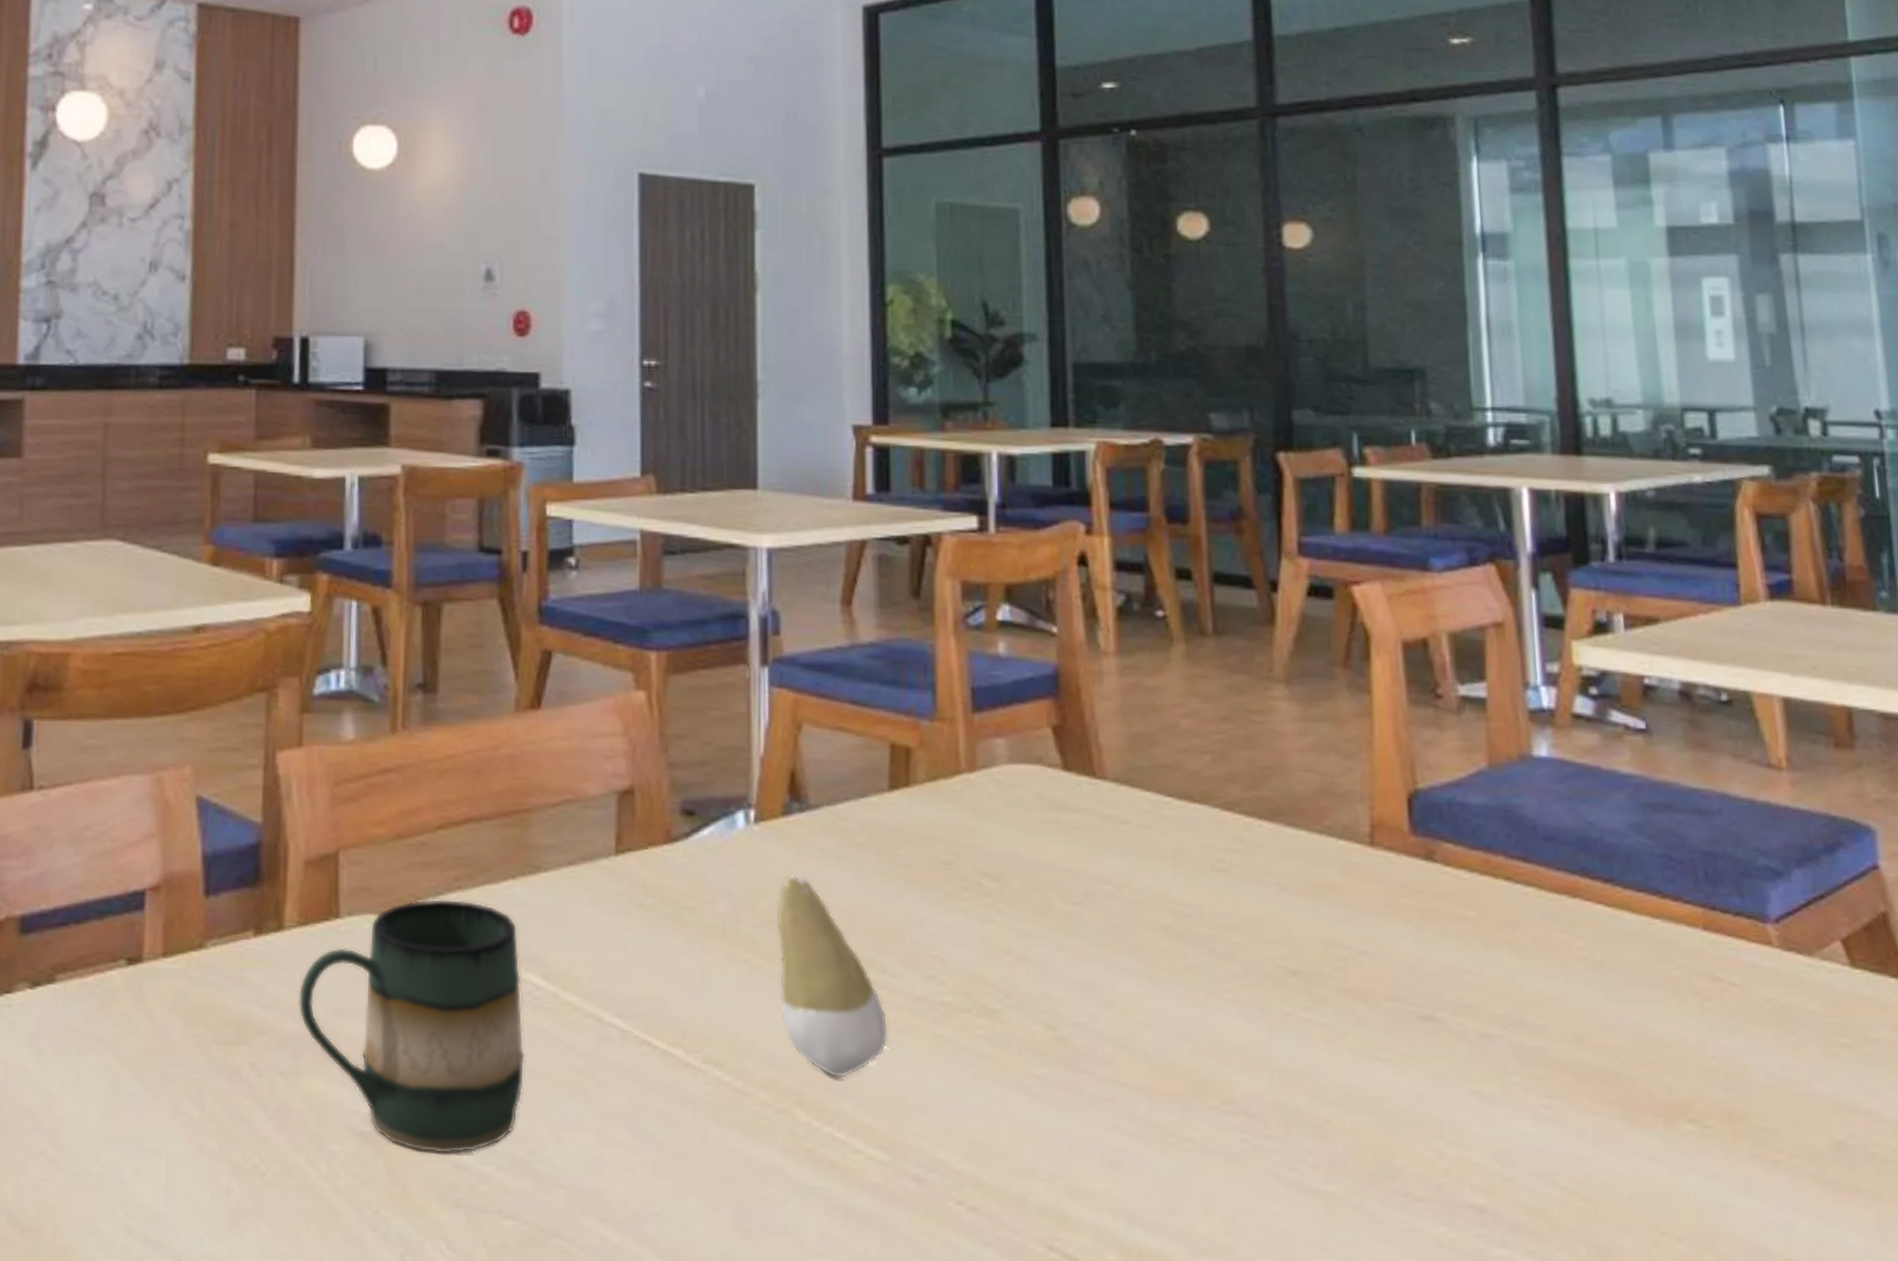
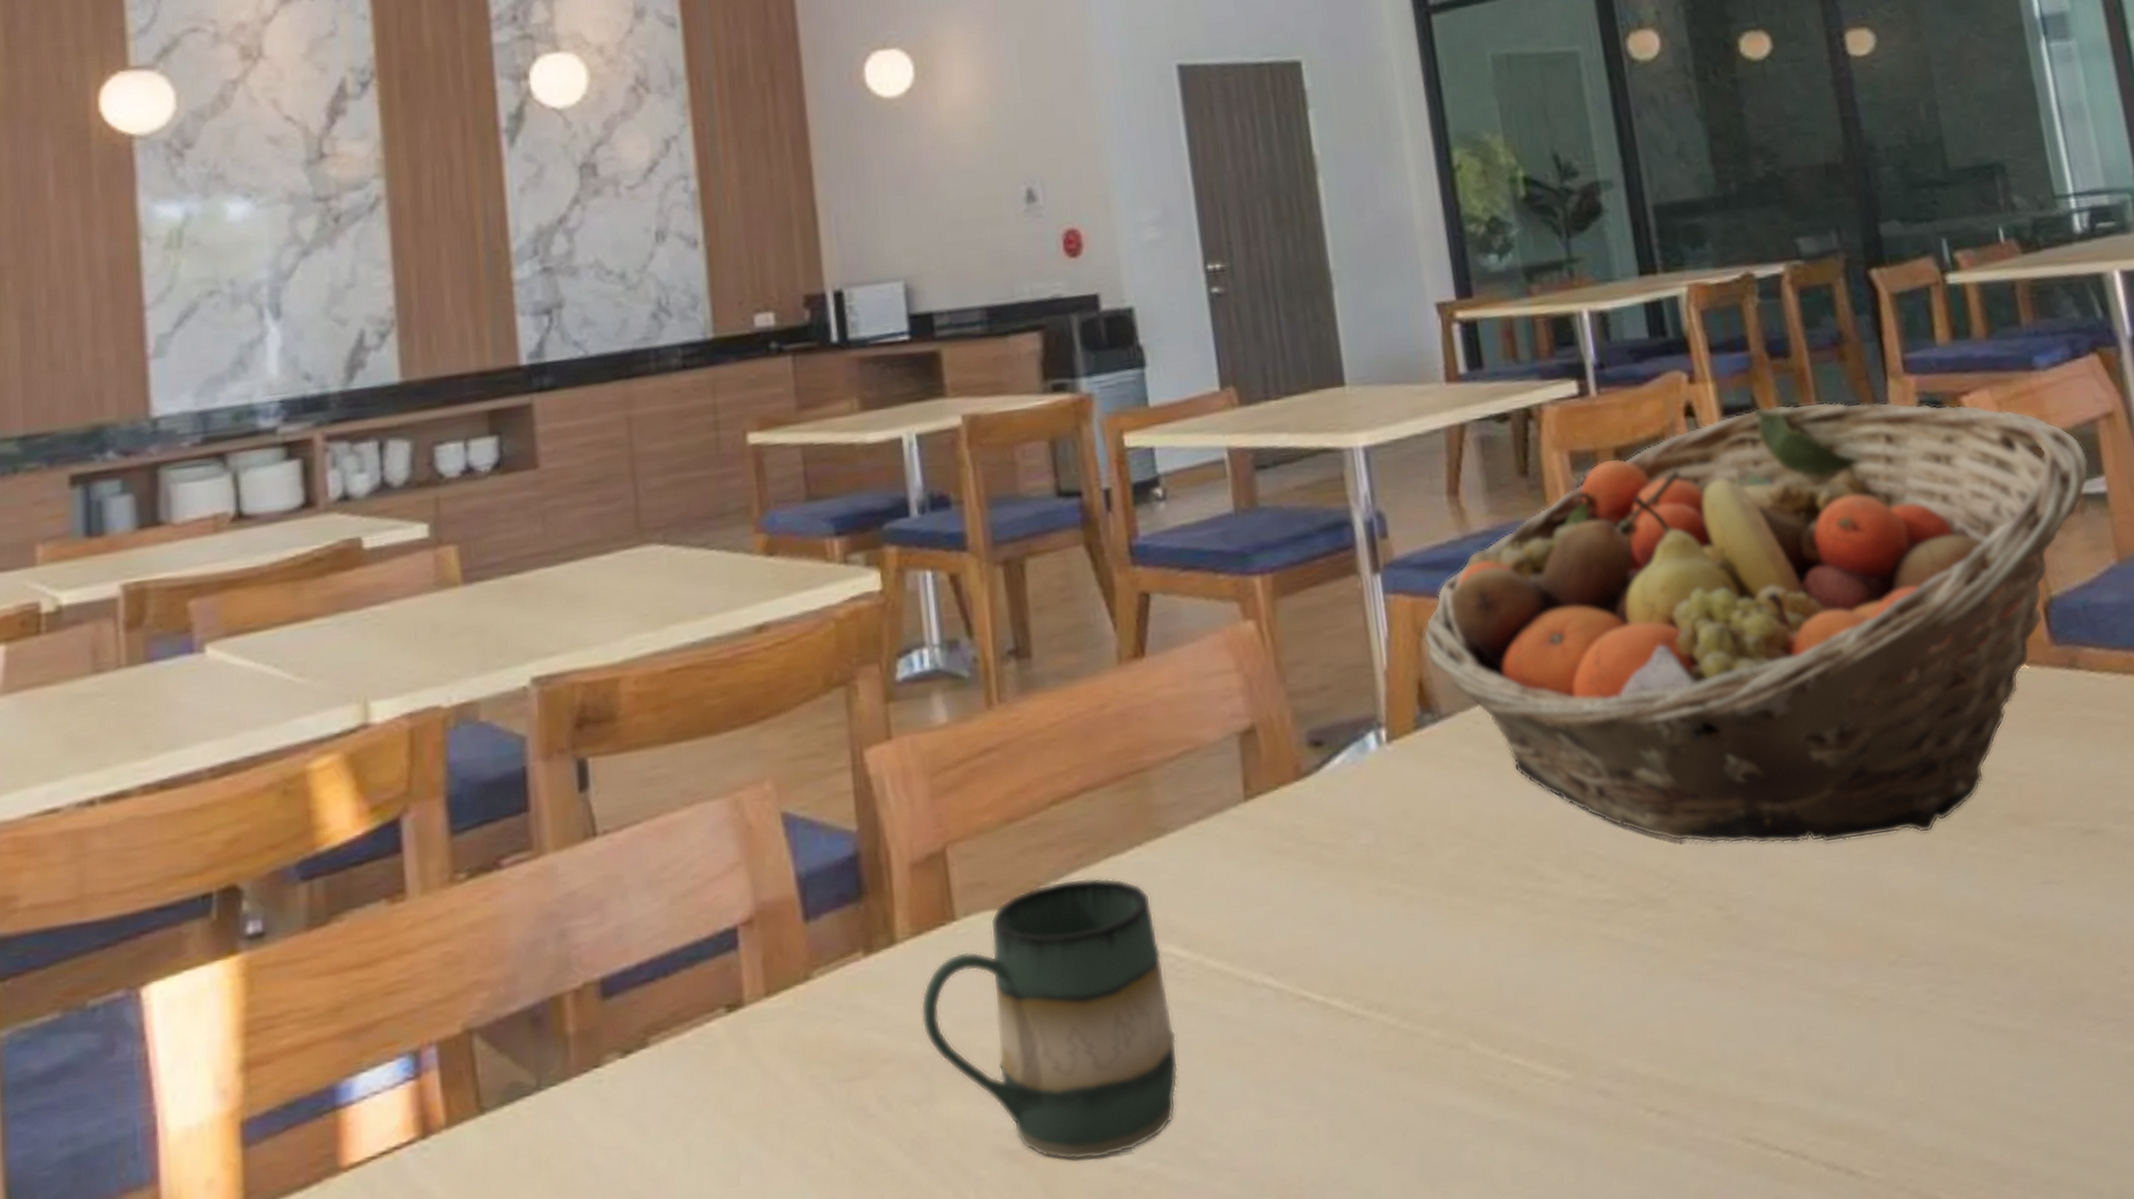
tooth: present [776,874,888,1079] -> none [1421,790,1555,1001]
fruit basket: none [801,567,1472,992] -> present [1423,402,2089,844]

